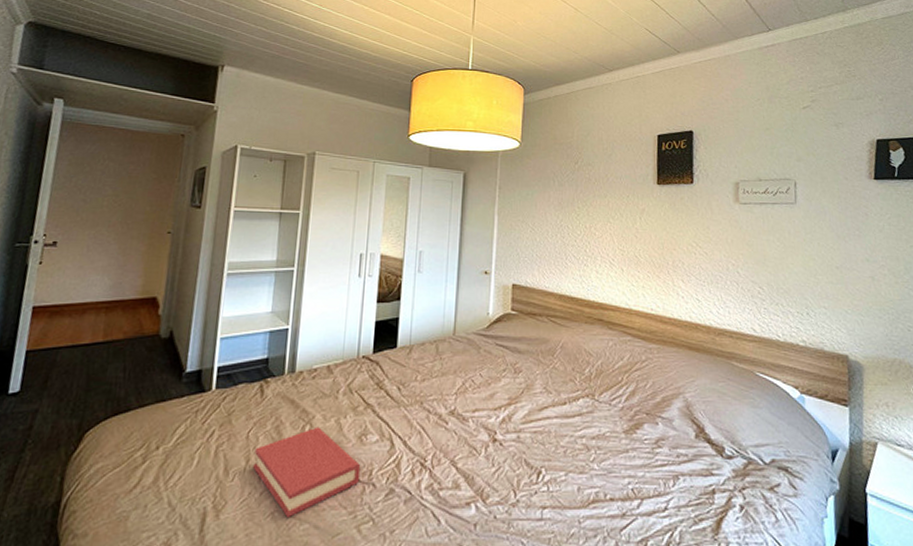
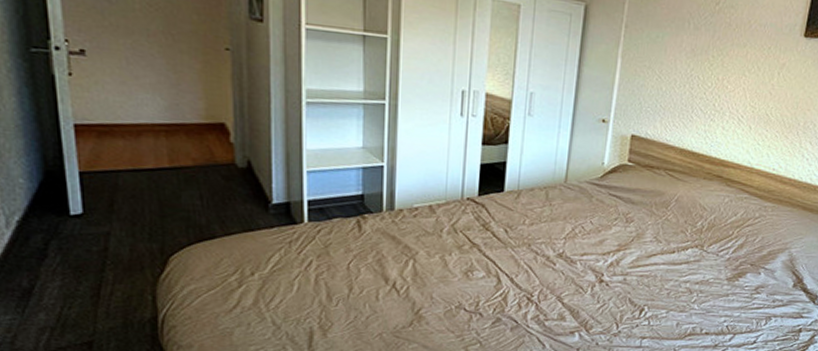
hardback book: present [253,426,361,517] -> none [357,262,468,338]

